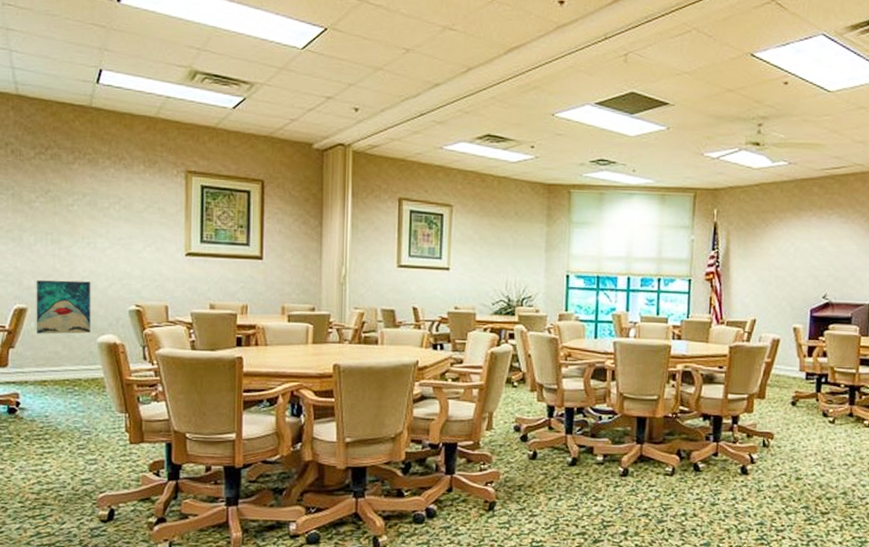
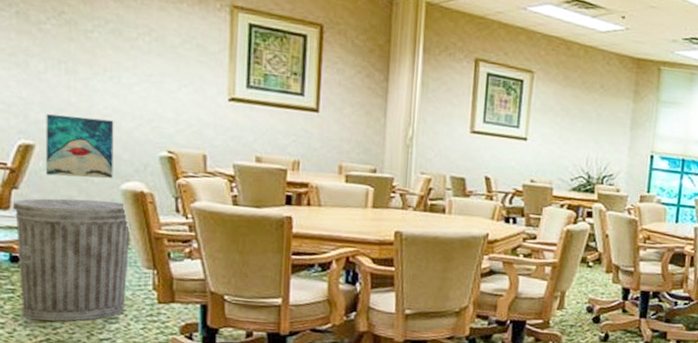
trash can: none [10,353,106,465] -> present [12,198,131,322]

